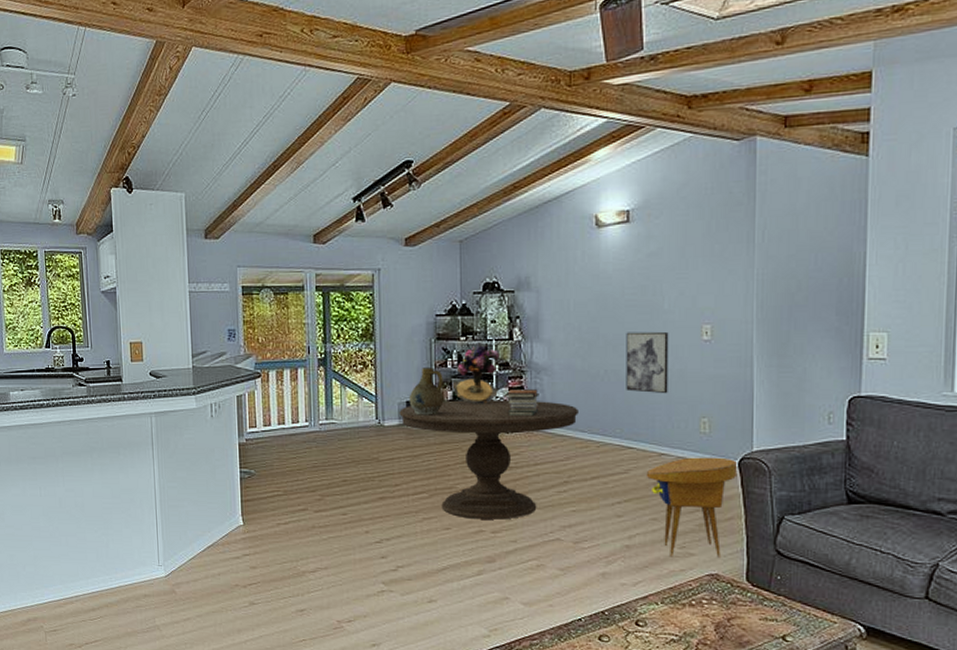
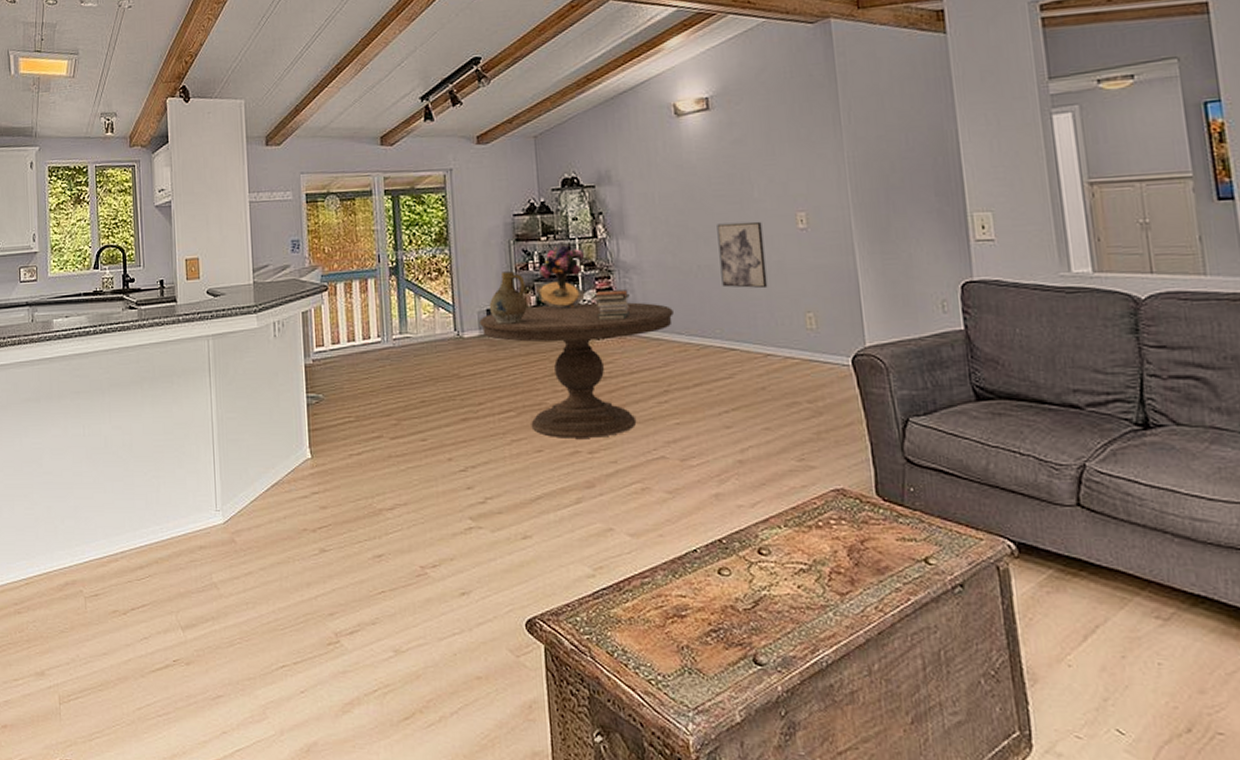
side table: present [646,457,736,557] -> none [752,355,851,472]

